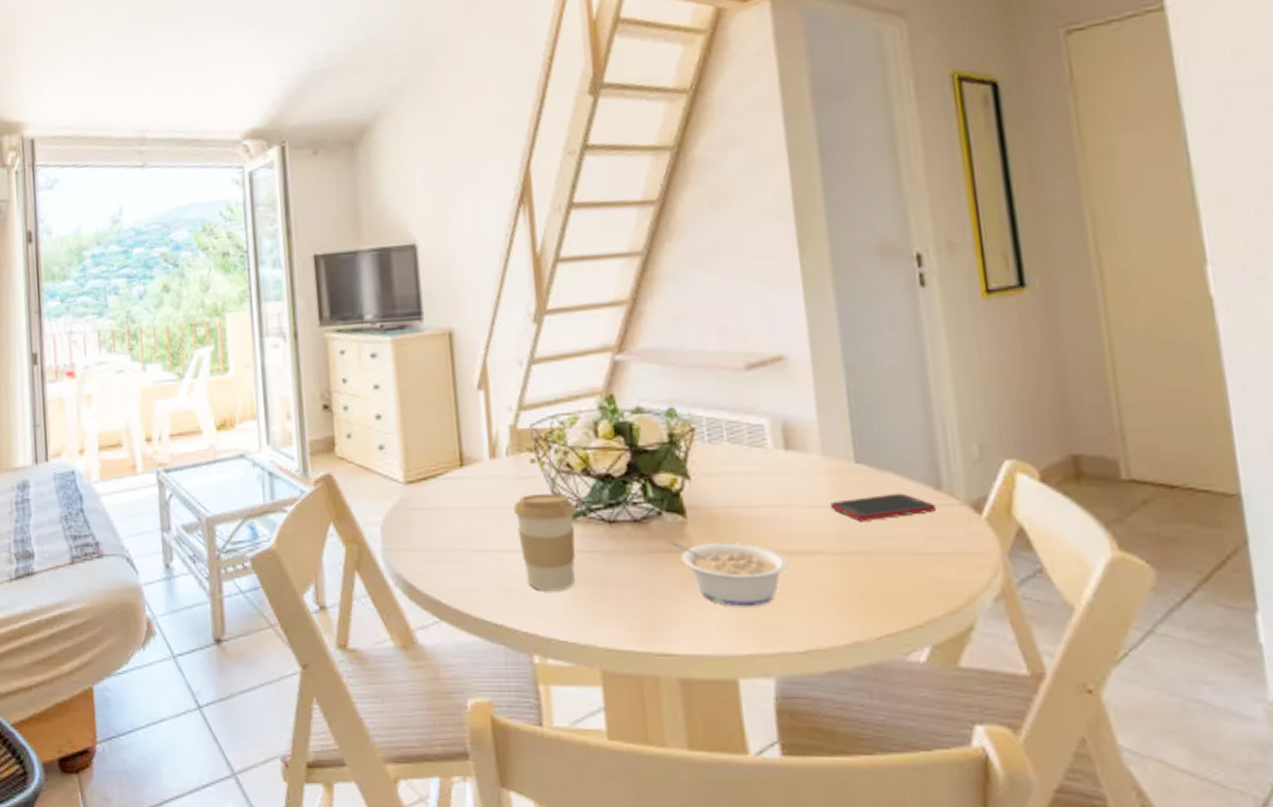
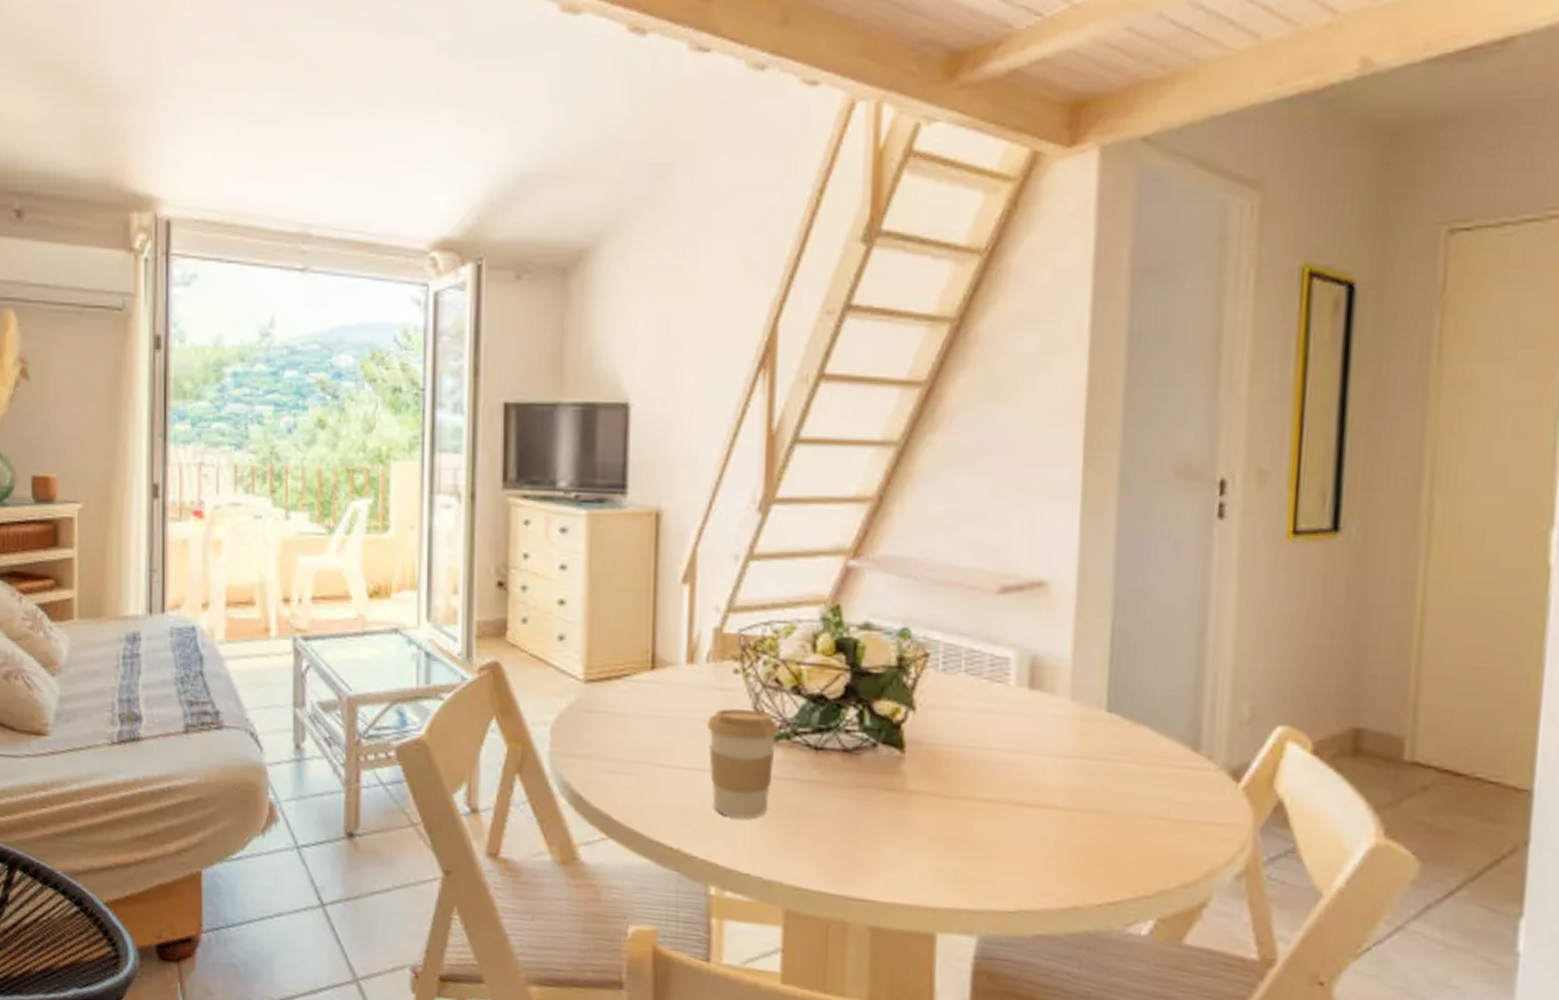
legume: present [666,539,789,607] -> none [877,774,1013,858]
cell phone: present [830,493,937,521] -> none [1071,749,1190,778]

